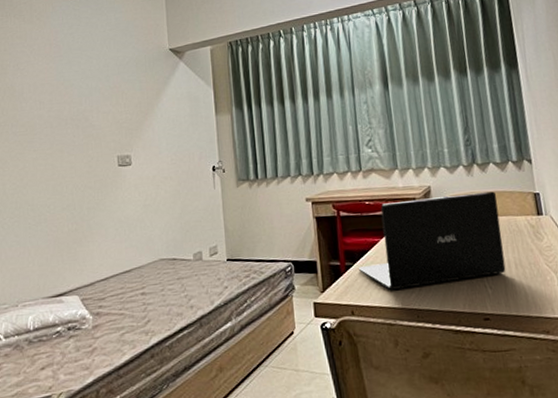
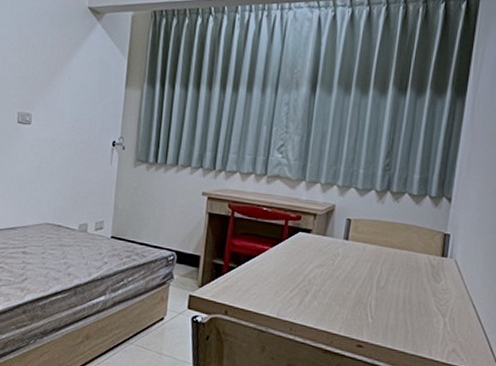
laptop: present [358,191,506,291] -> none [240,213,404,307]

